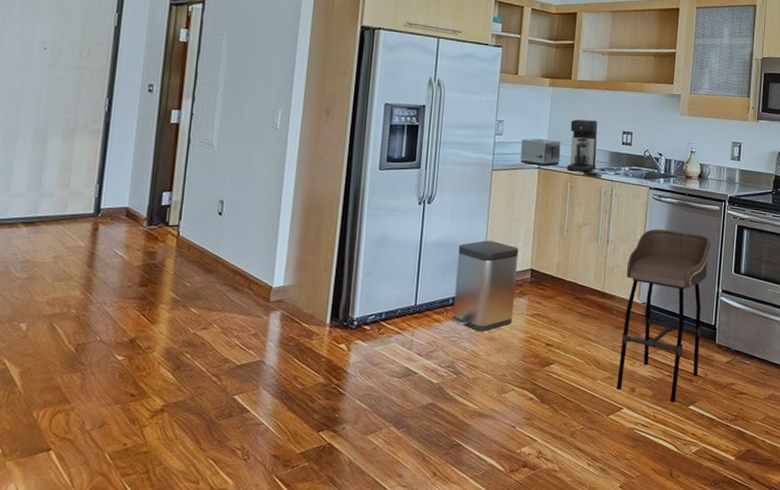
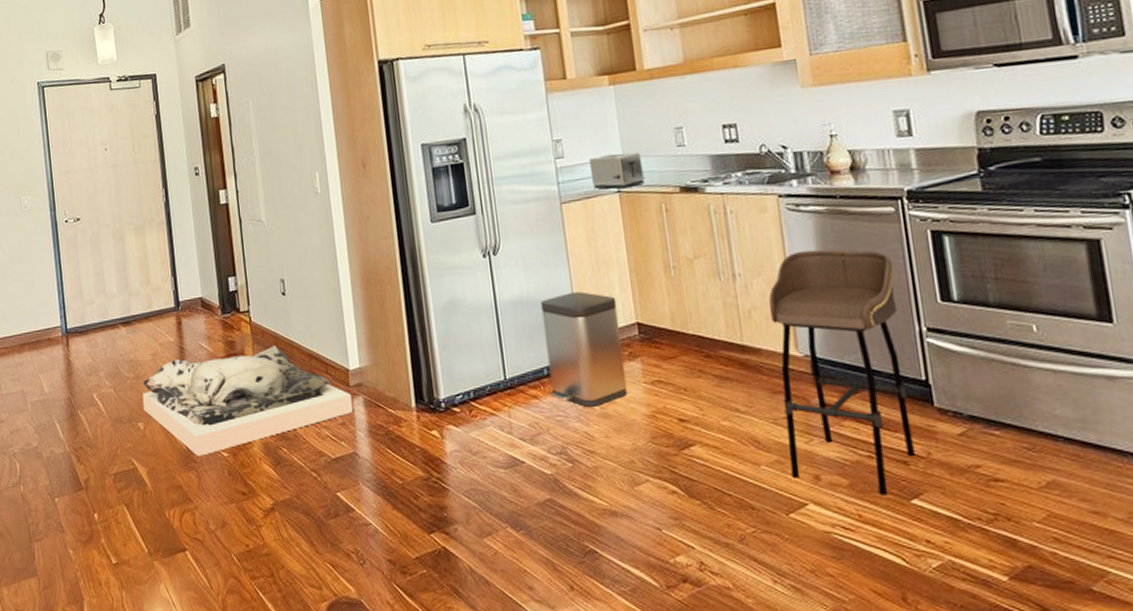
dog bed: none [30,259,269,359] -> present [142,345,353,456]
coffee maker: present [566,119,598,172] -> none [647,117,695,189]

